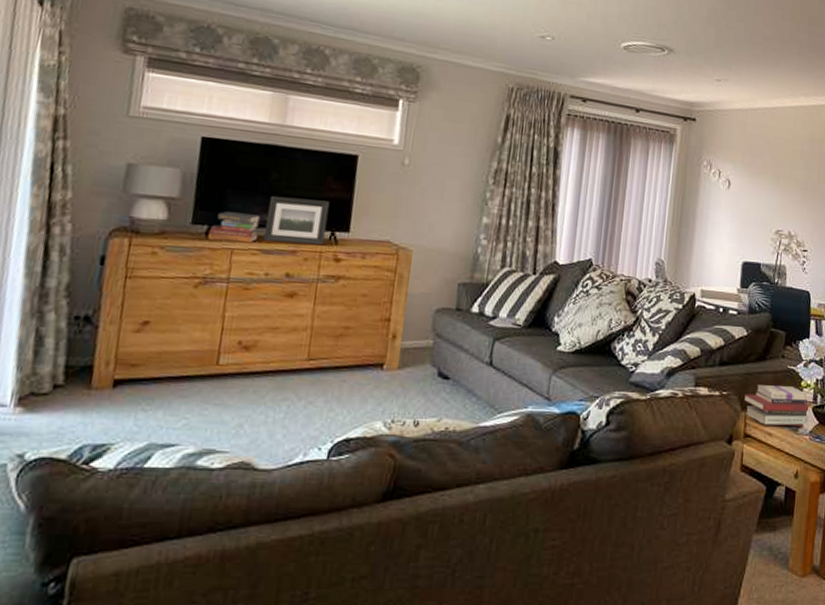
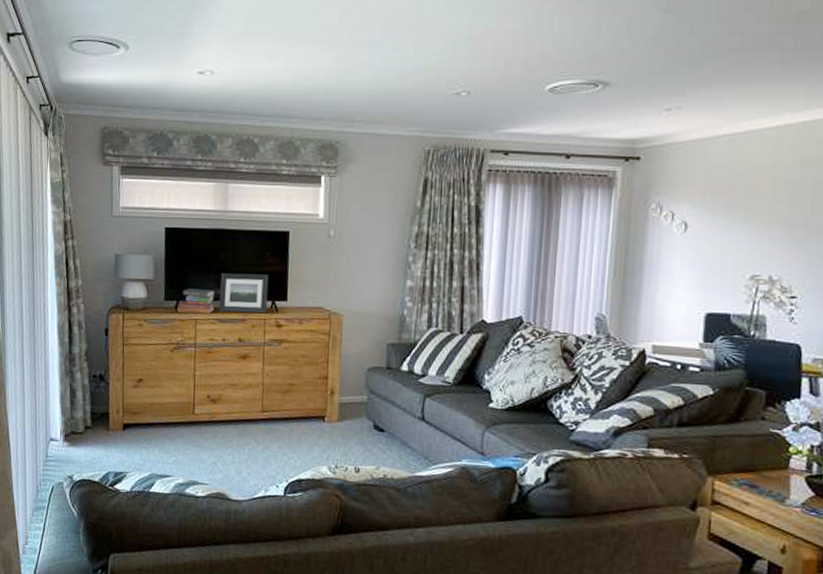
books: present [743,385,810,426] -> none [710,449,802,497]

